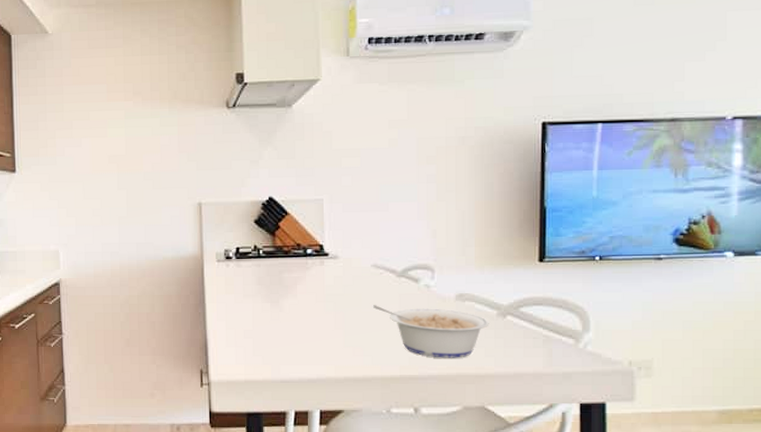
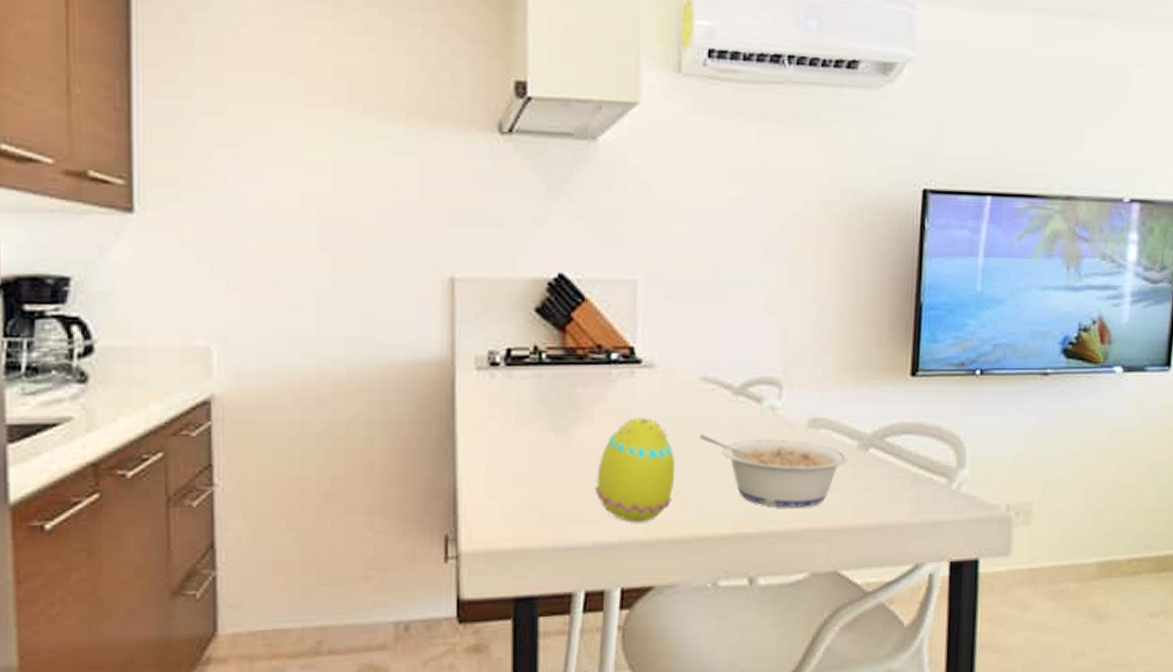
egg: none [299,293,356,365] -> present [595,417,676,523]

